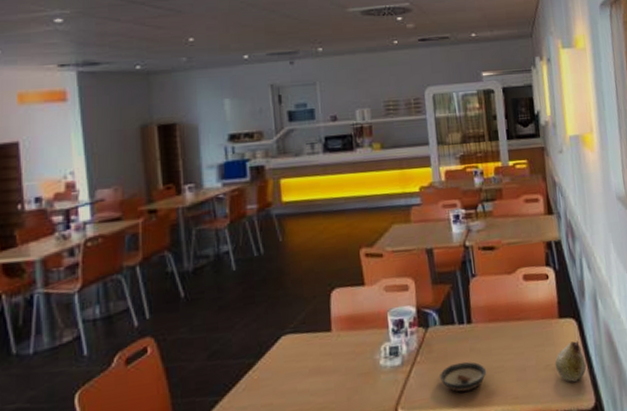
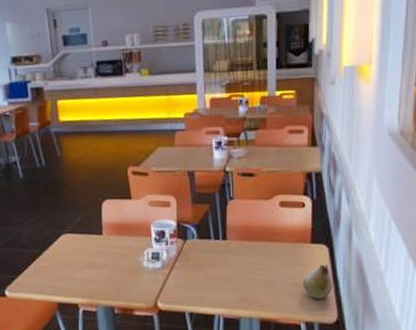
saucer: present [440,361,487,392] -> none [195,271,238,295]

